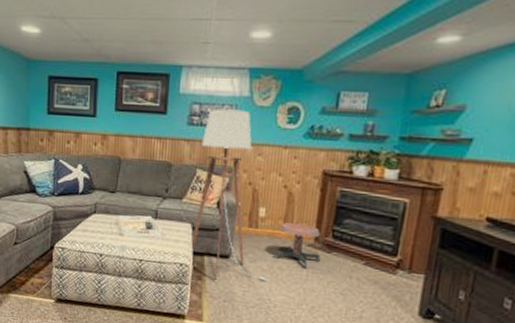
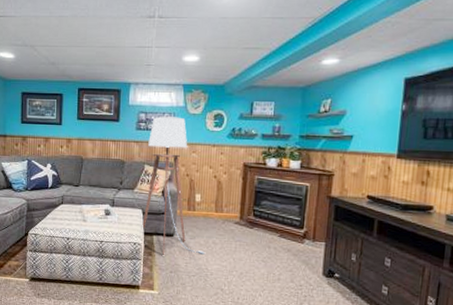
stool: present [273,221,321,268] -> none [208,205,245,241]

